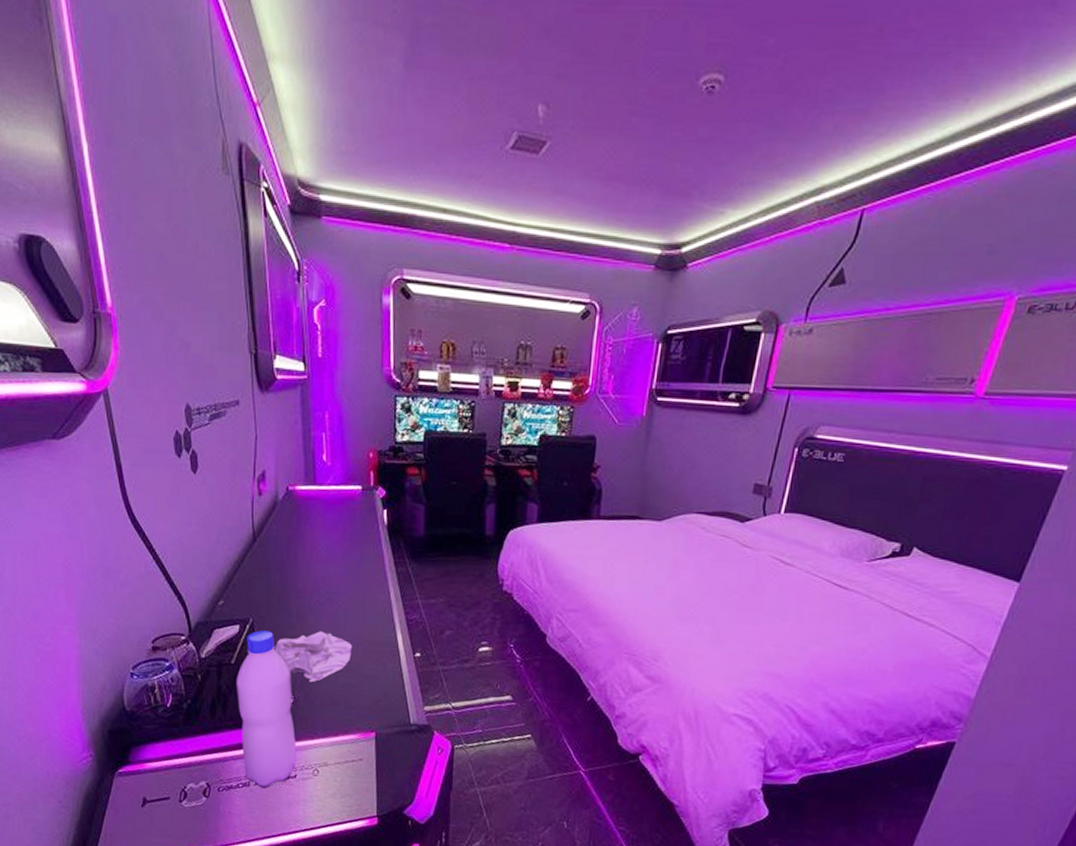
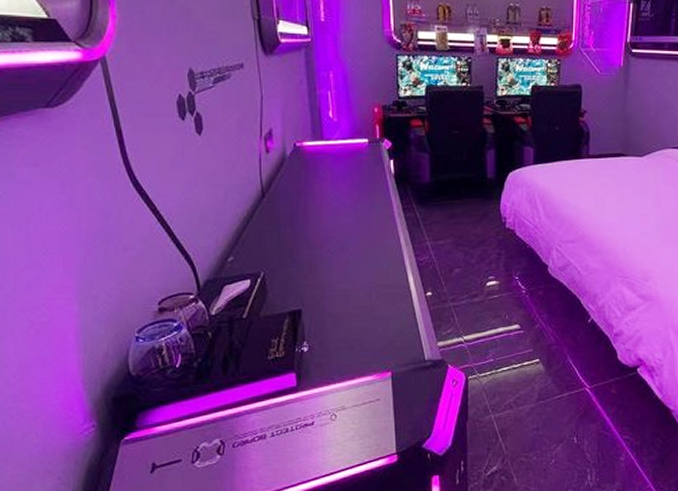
water bottle: present [236,630,297,789] -> none [248,283,314,439]
tissue: present [275,631,352,683] -> none [288,279,365,330]

